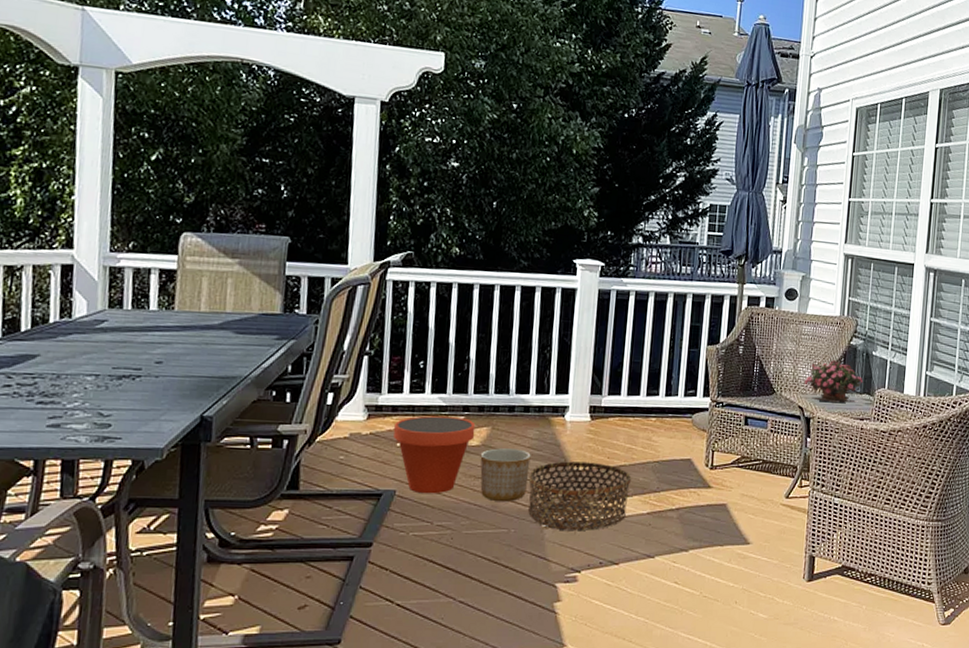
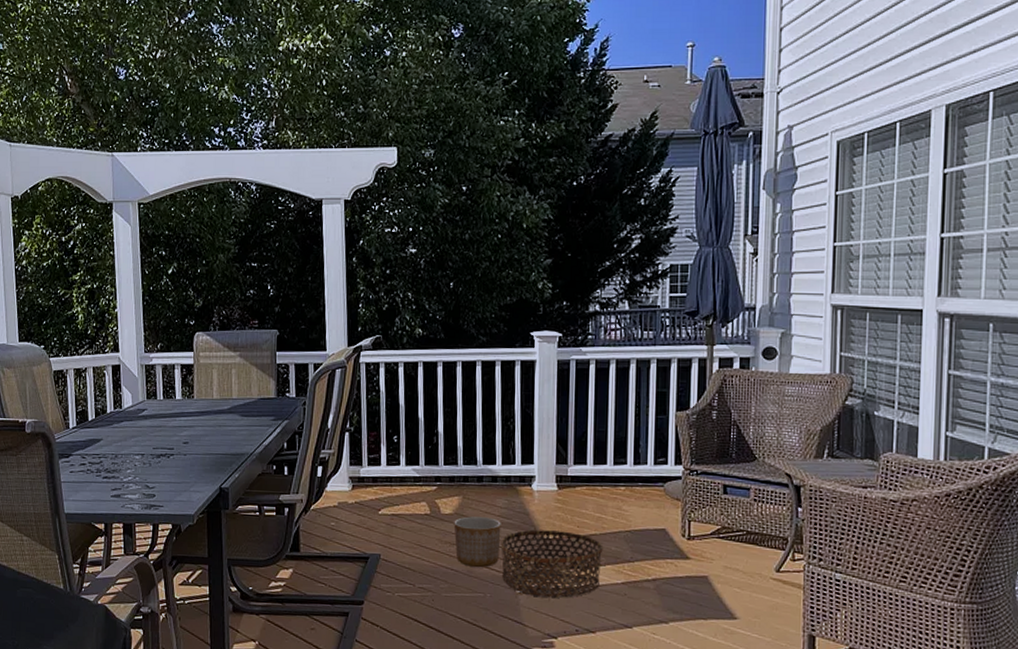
flowerpot: present [393,415,476,494] -> none [374,485,448,559]
potted flower: present [805,360,863,403] -> none [791,422,864,470]

